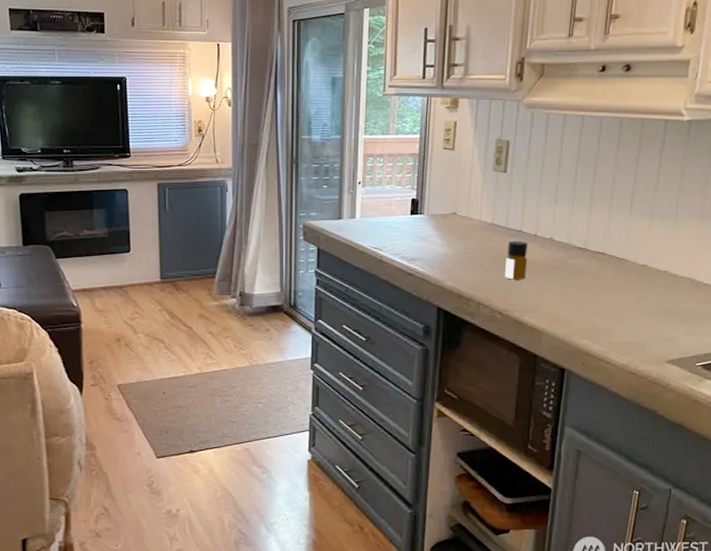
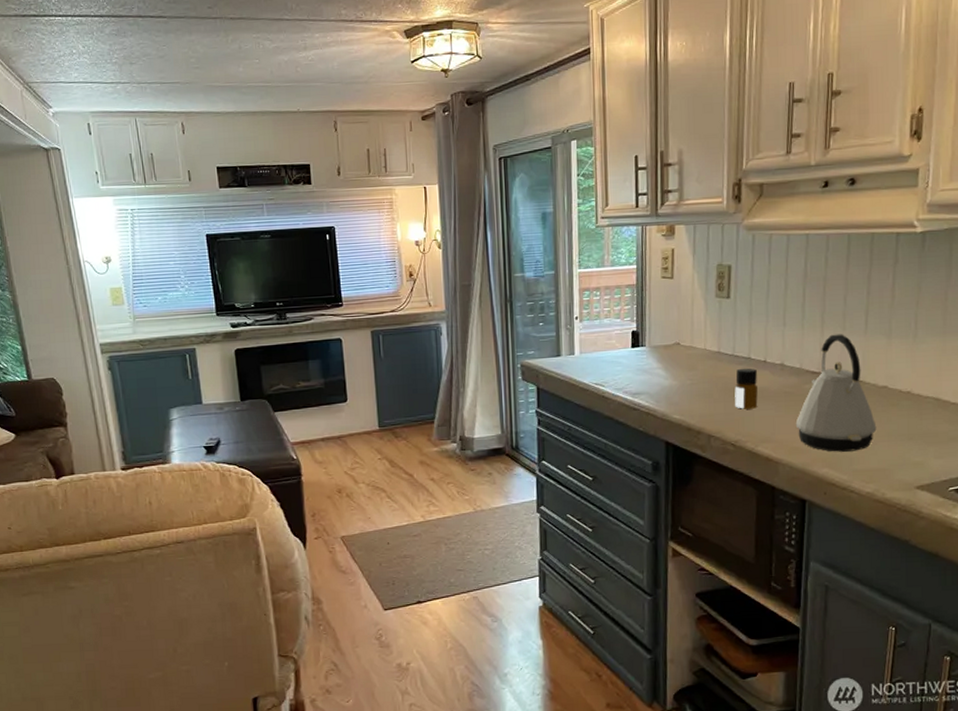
kettle: none [560,213,635,325] -> present [795,334,877,452]

